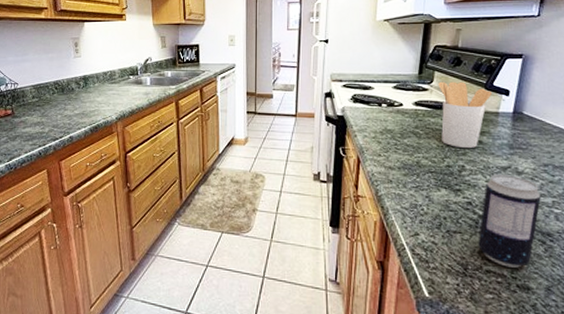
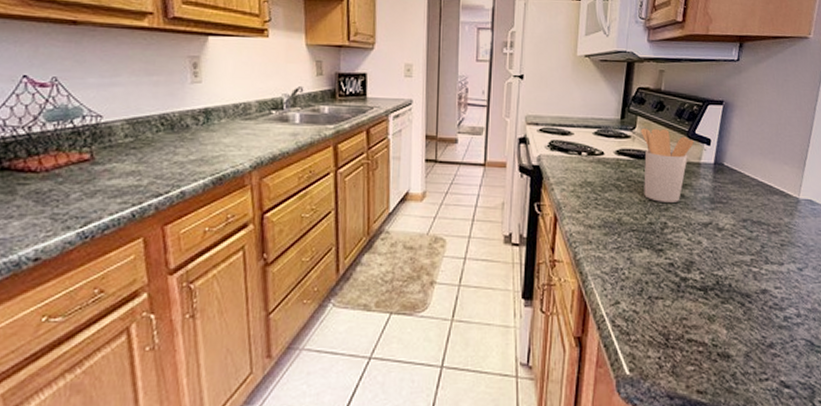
beverage can: present [478,175,541,268] -> none [679,232,740,334]

